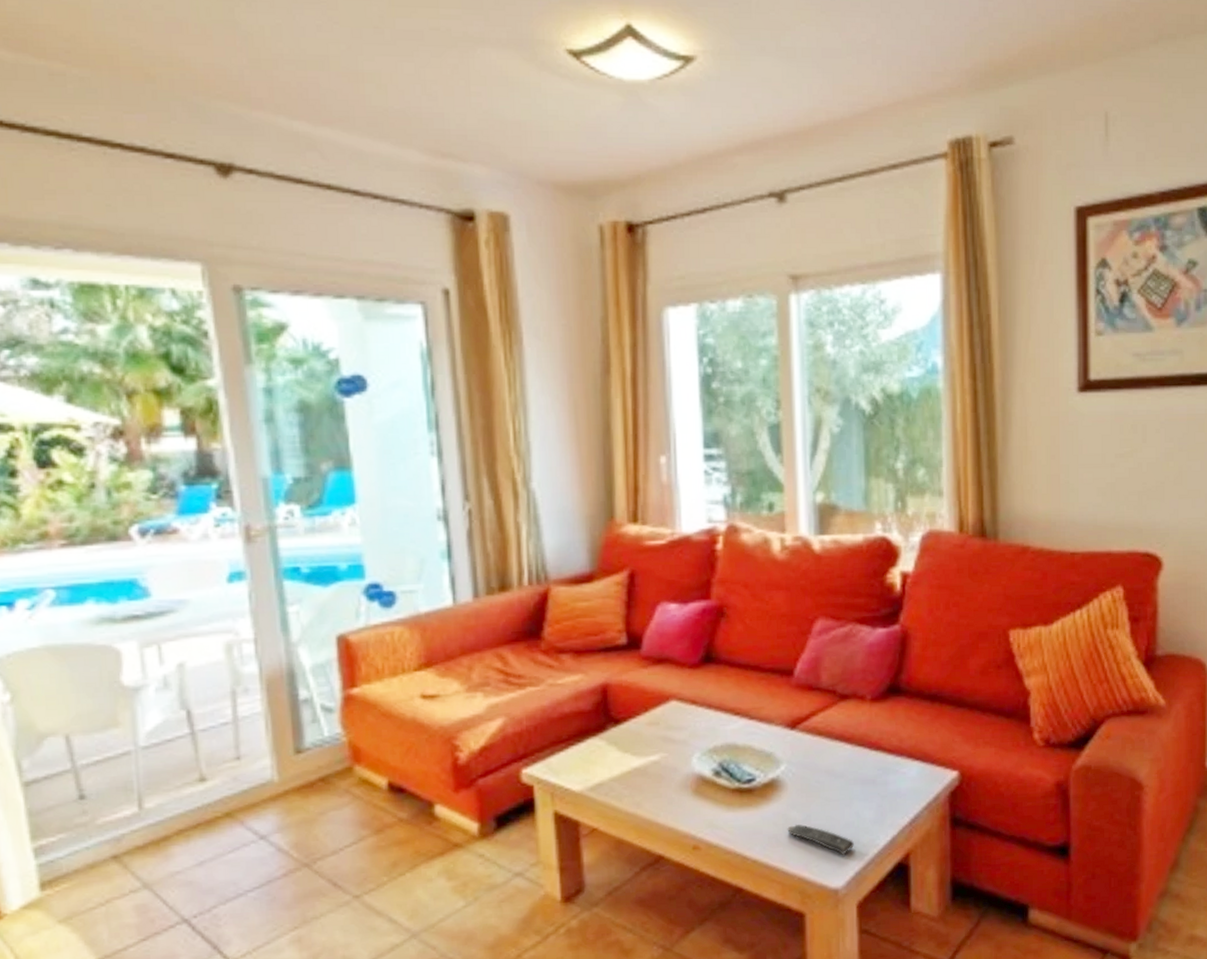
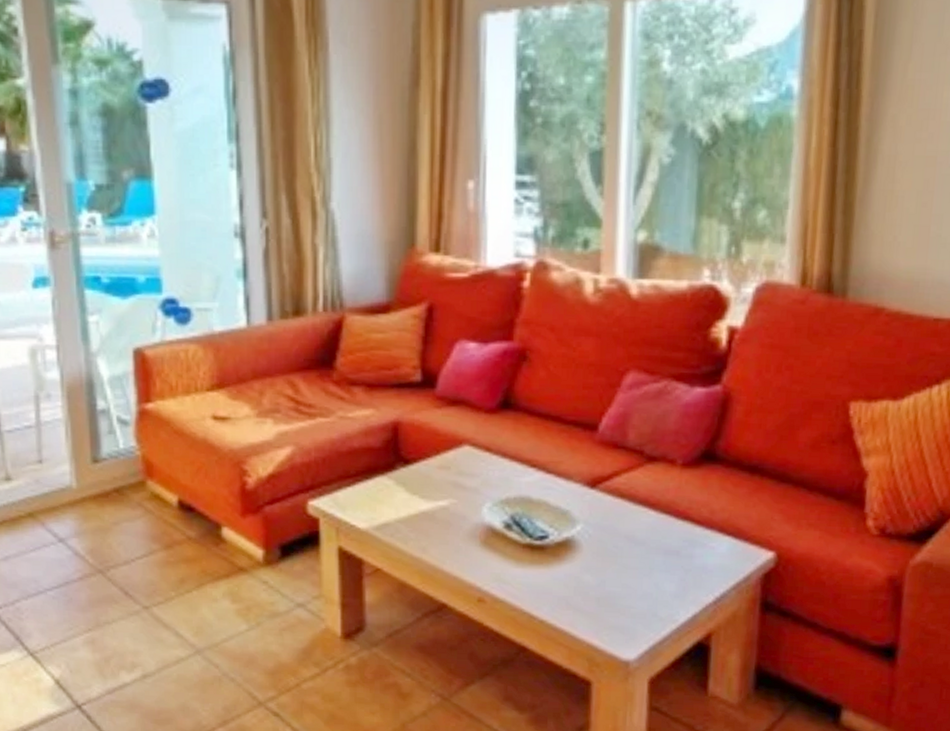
remote control: present [787,824,855,855] -> none [579,588,652,627]

